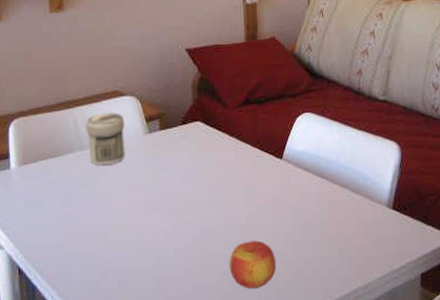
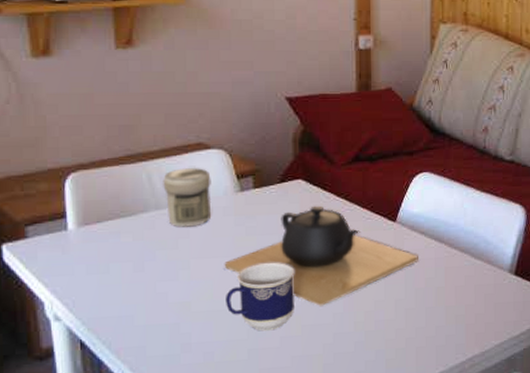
teapot: none [135,145,304,238] -> present [224,205,420,306]
cup: none [137,197,195,261] -> present [226,262,295,331]
apple: present [229,240,276,290] -> none [333,308,386,360]

